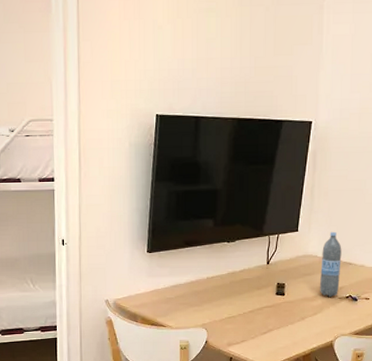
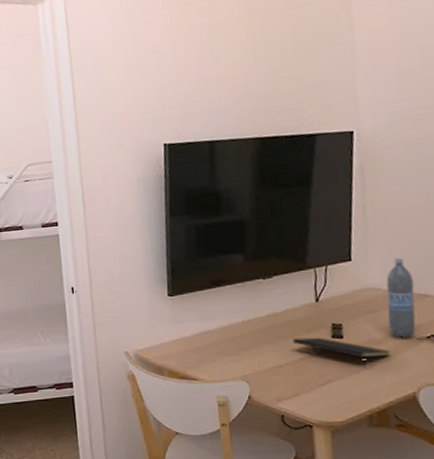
notepad: none [245,293,318,319] -> present [292,337,391,367]

